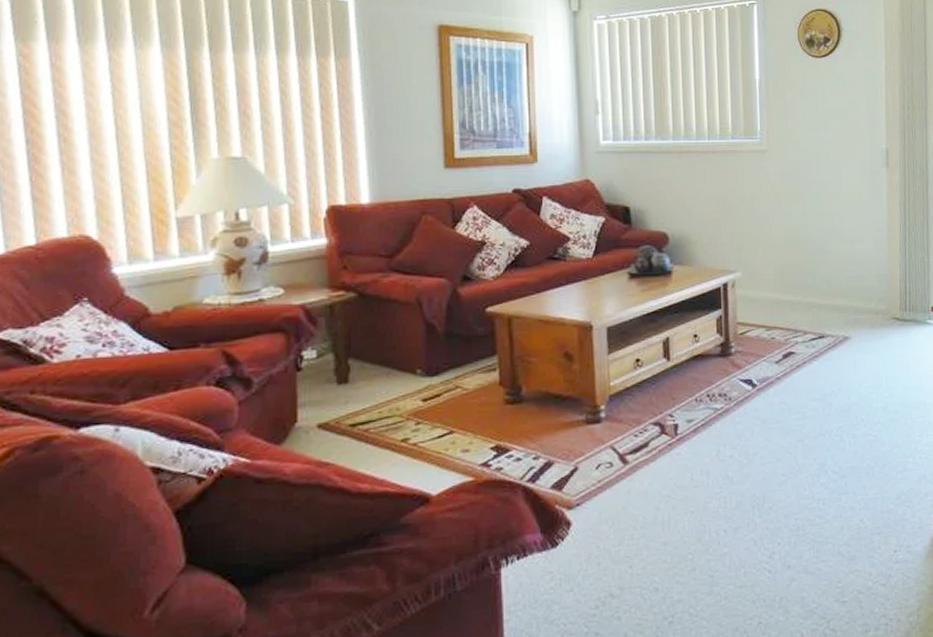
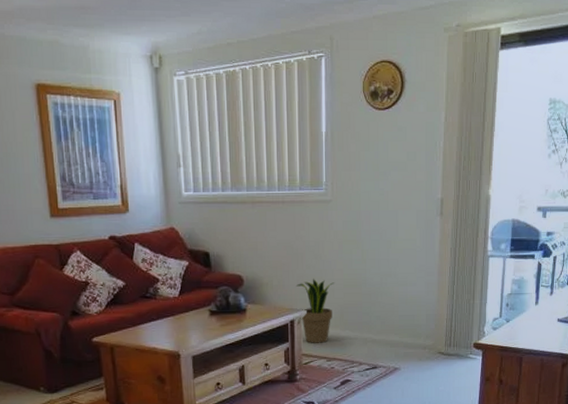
potted plant: none [729,235,772,310] -> present [296,278,334,343]

